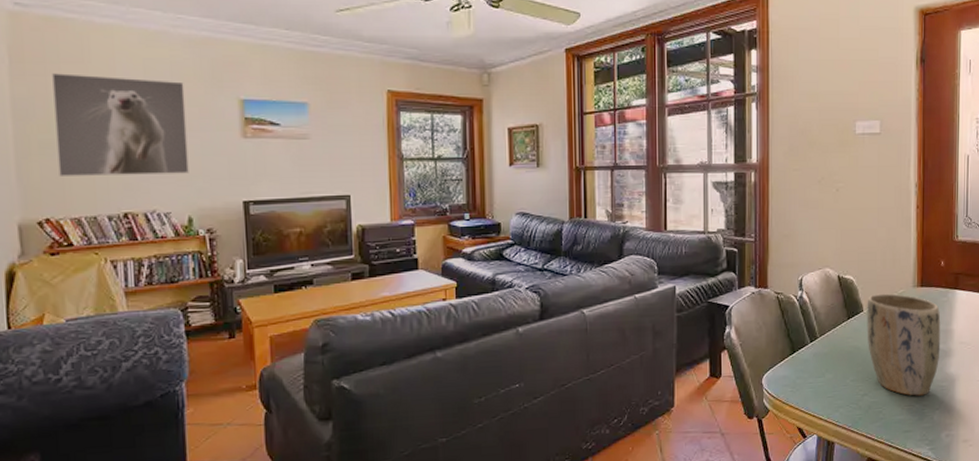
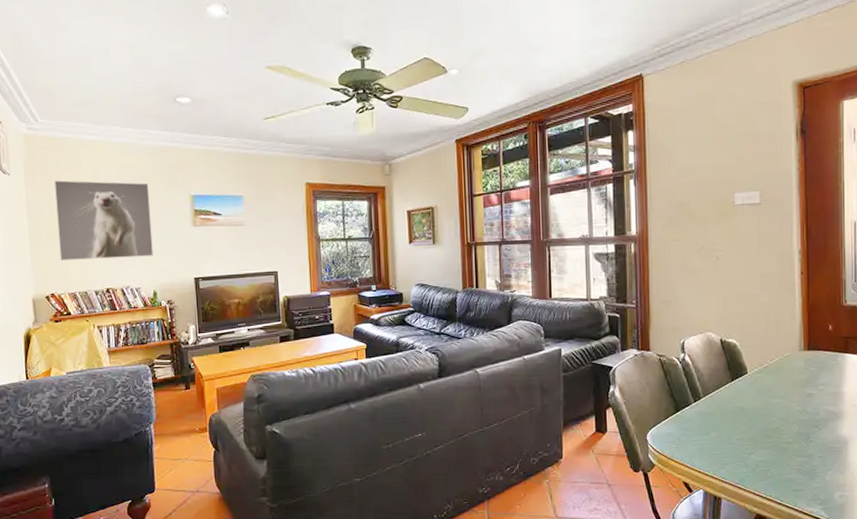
plant pot: present [867,293,941,396] -> none [751,356,831,456]

